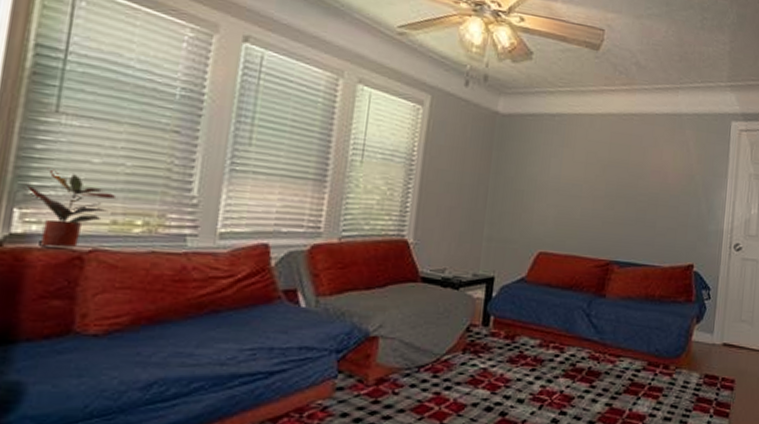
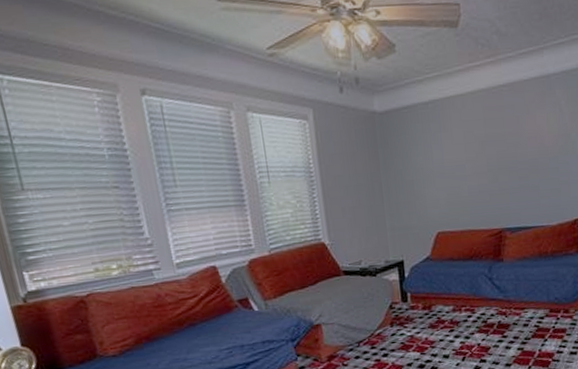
potted plant: present [23,167,115,248] -> none [23,235,90,298]

